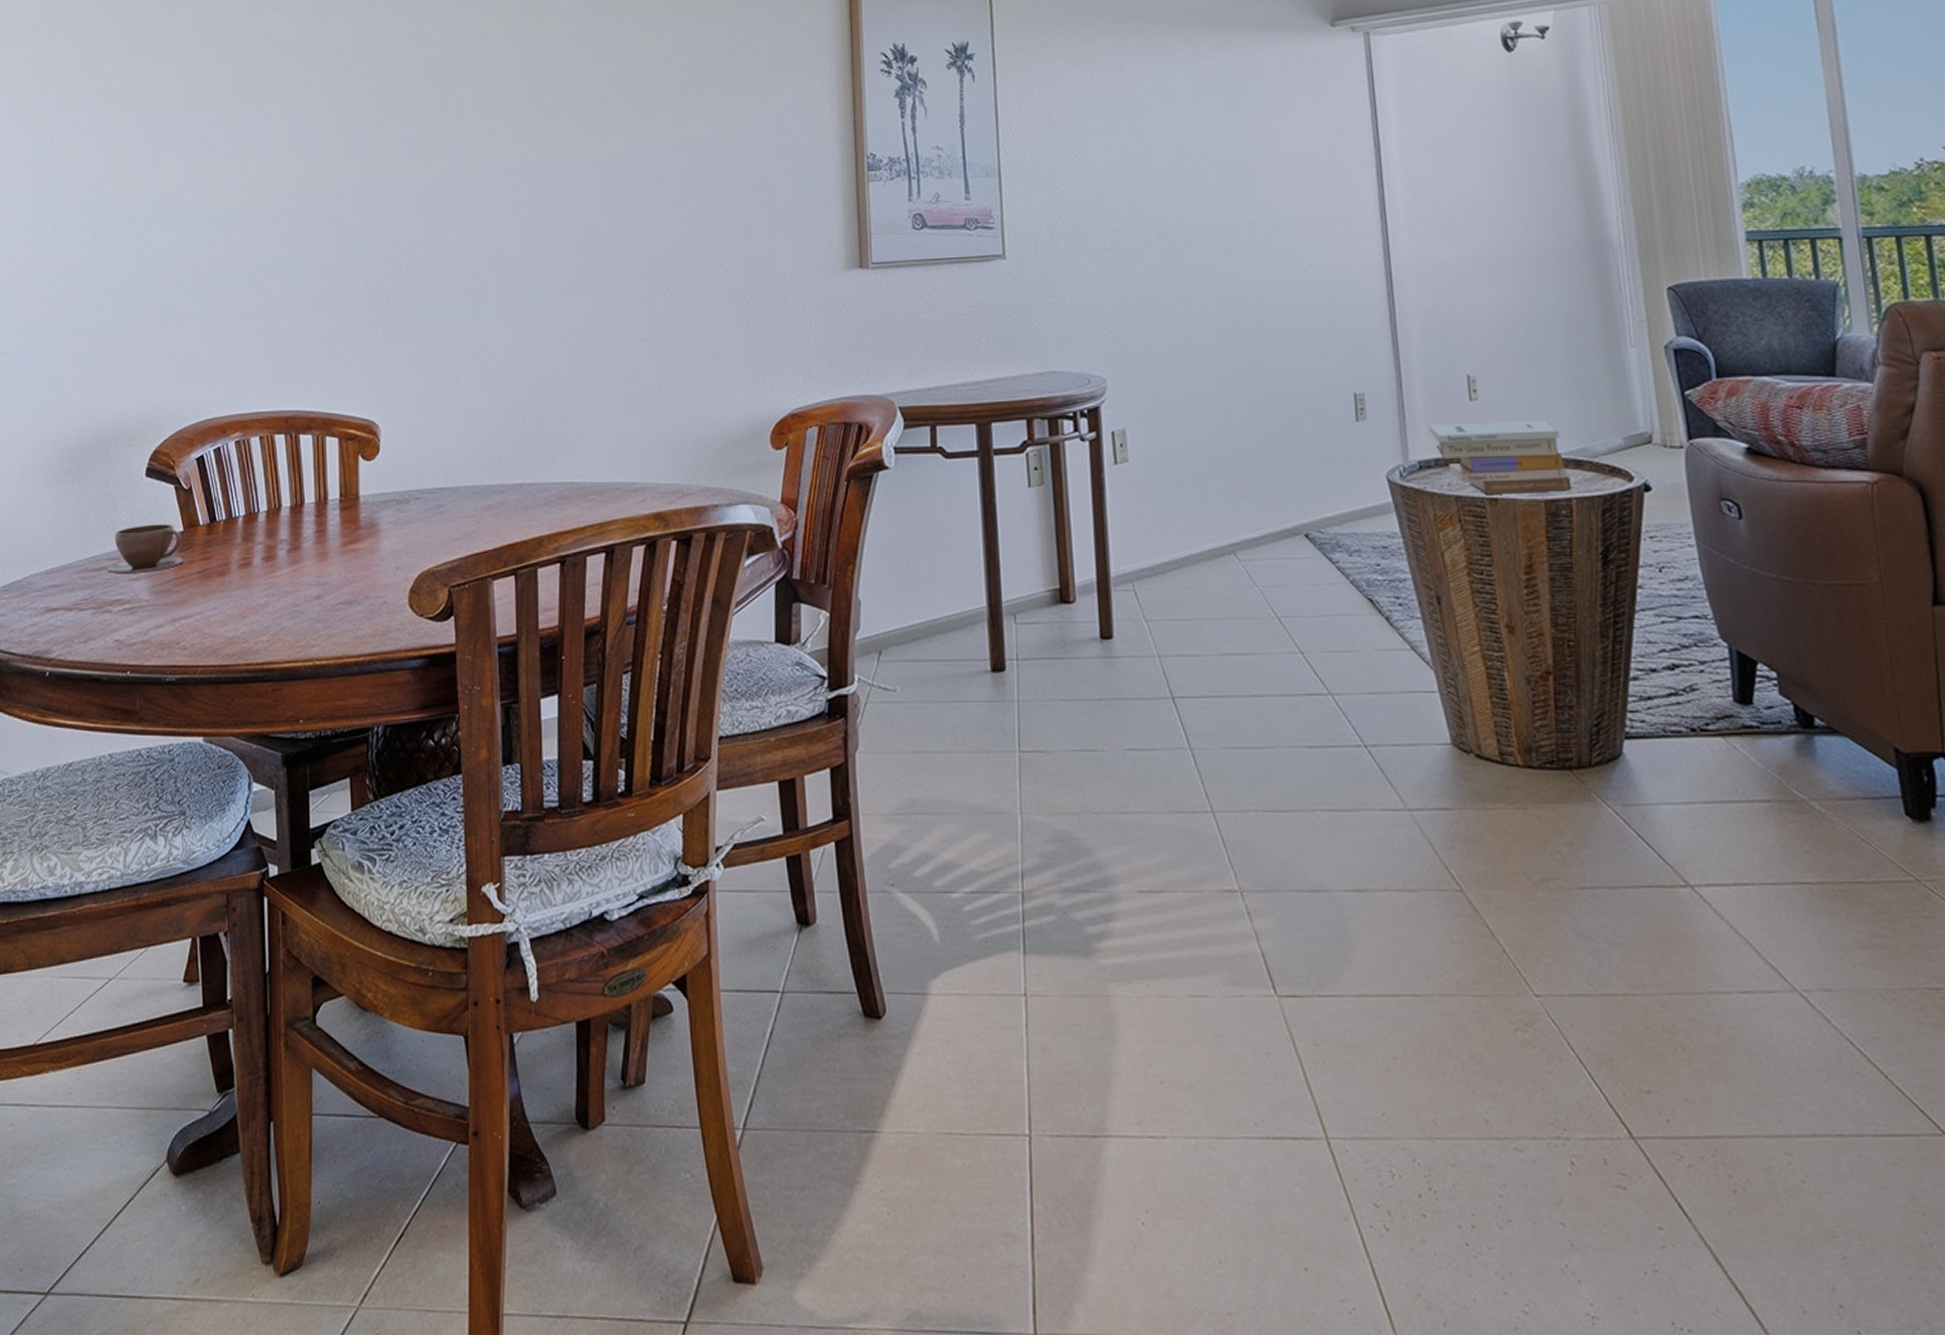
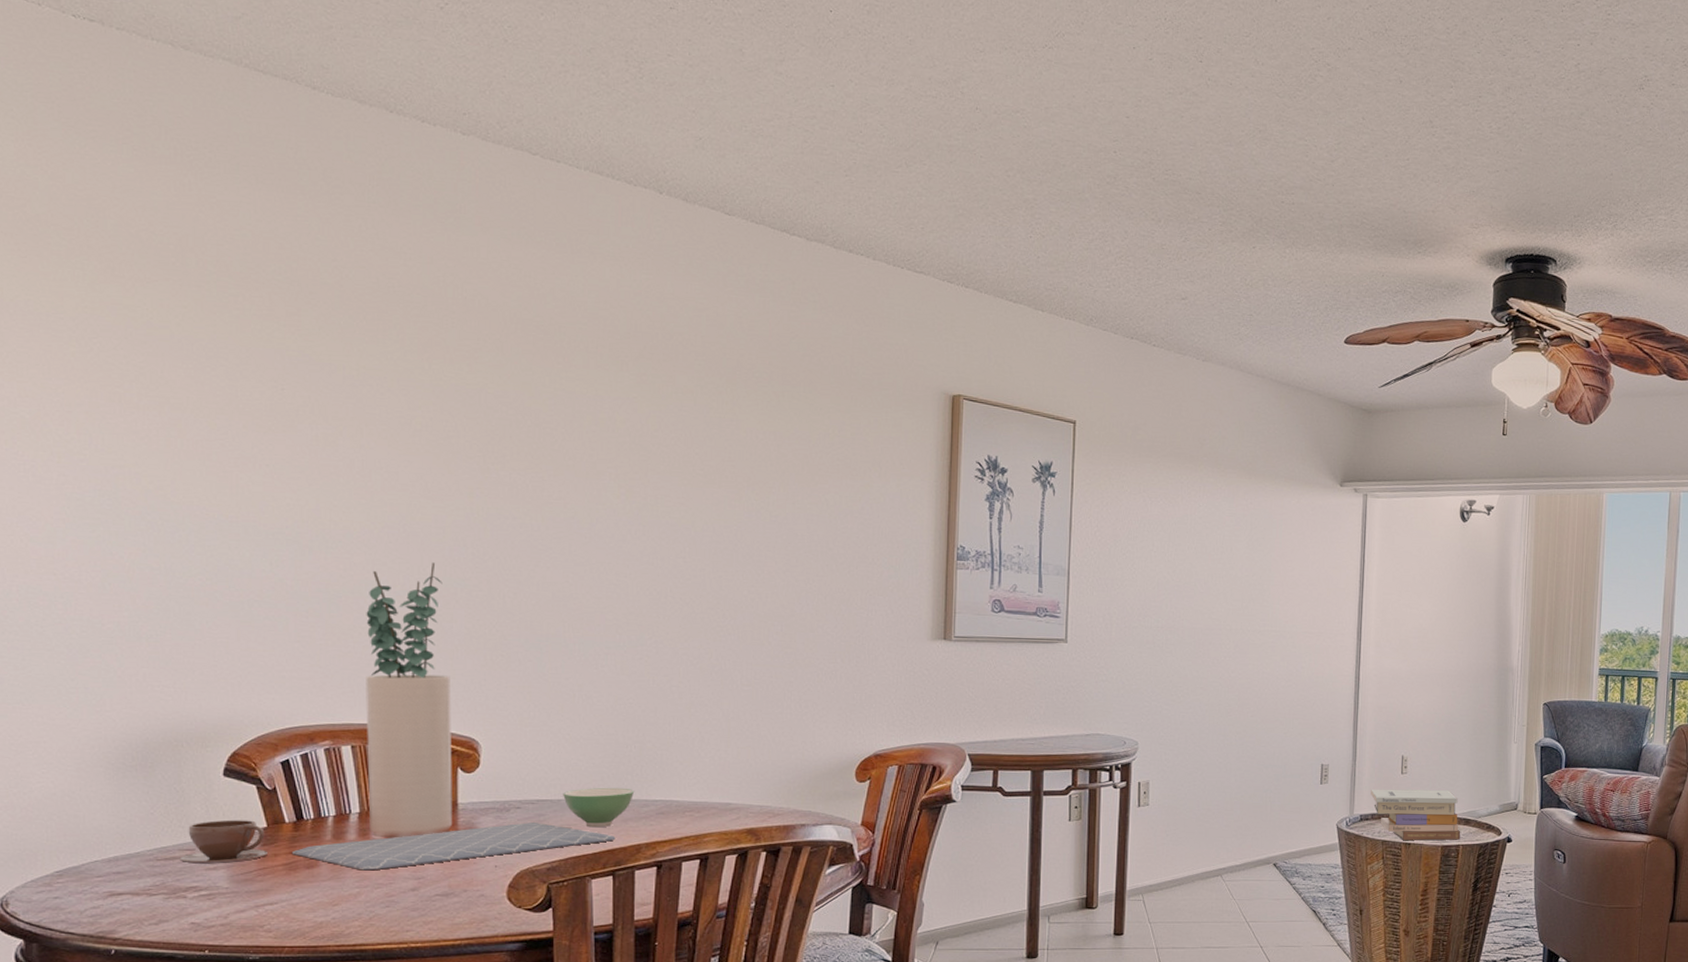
placemat: none [205,515,516,577] -> present [291,822,616,871]
vase: none [272,230,354,538] -> present [366,562,452,837]
bowl: none [460,469,534,519] -> present [562,787,635,828]

